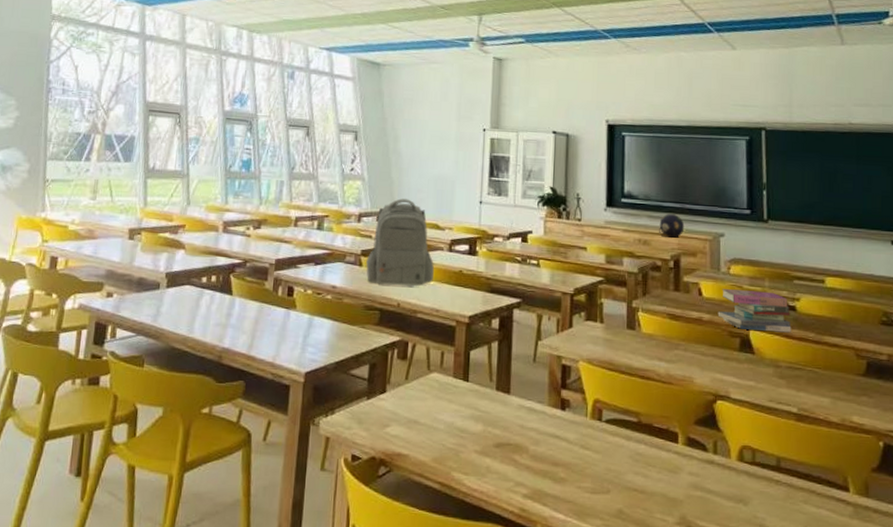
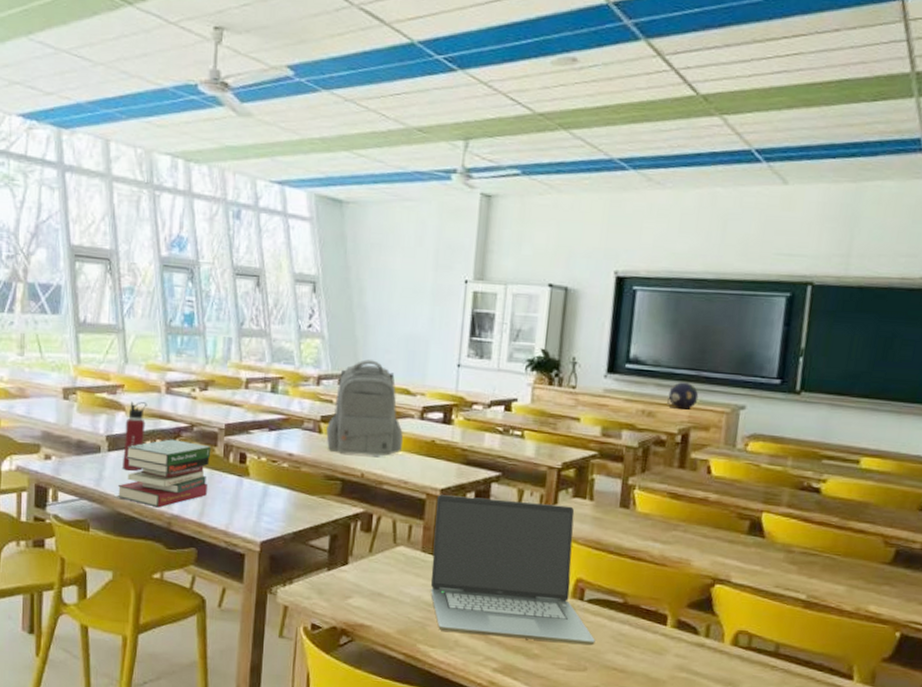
books: none [172,275,262,342] -> present [117,439,211,508]
water bottle: none [179,240,206,306] -> present [123,401,147,471]
laptop: none [462,321,615,467] -> present [430,495,595,646]
books: present [717,289,791,333] -> none [726,467,813,517]

